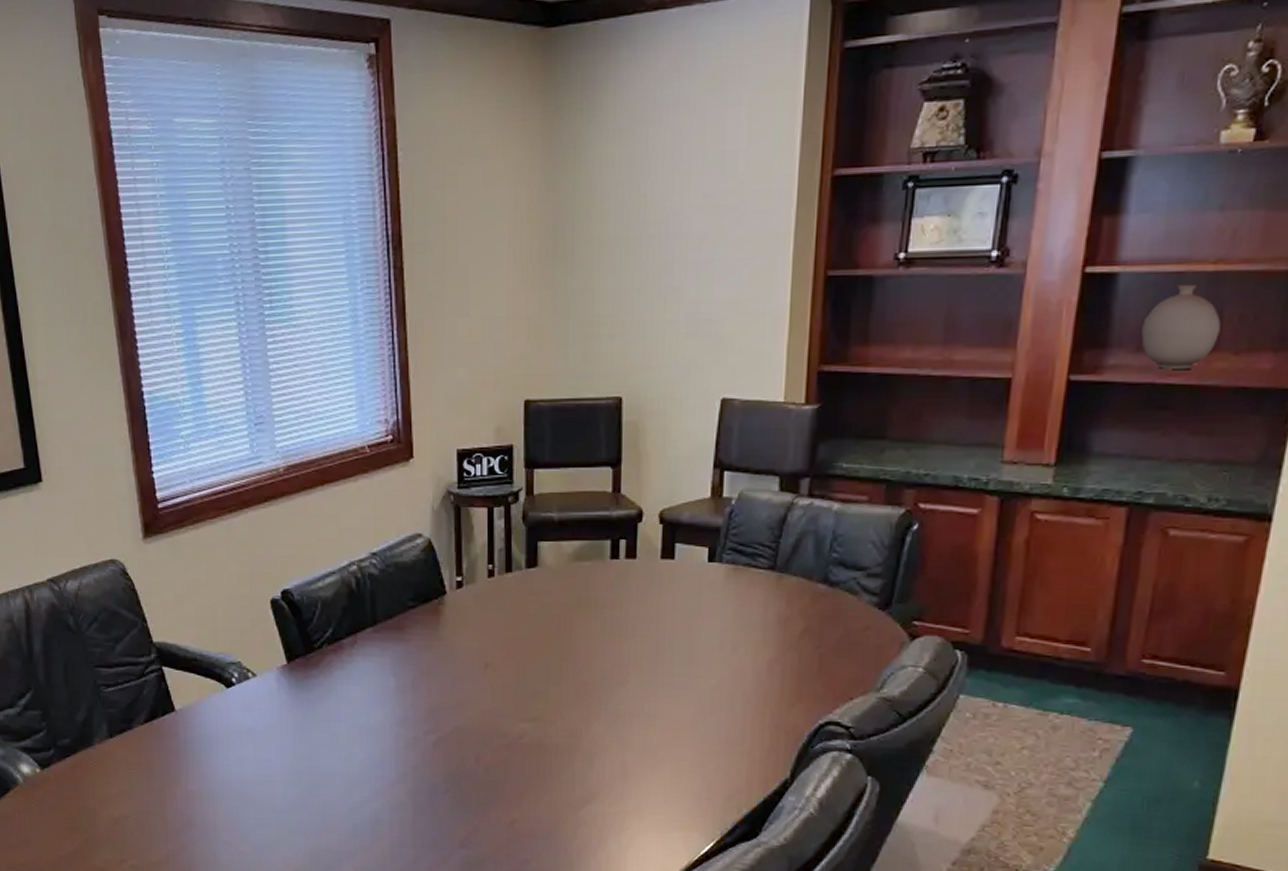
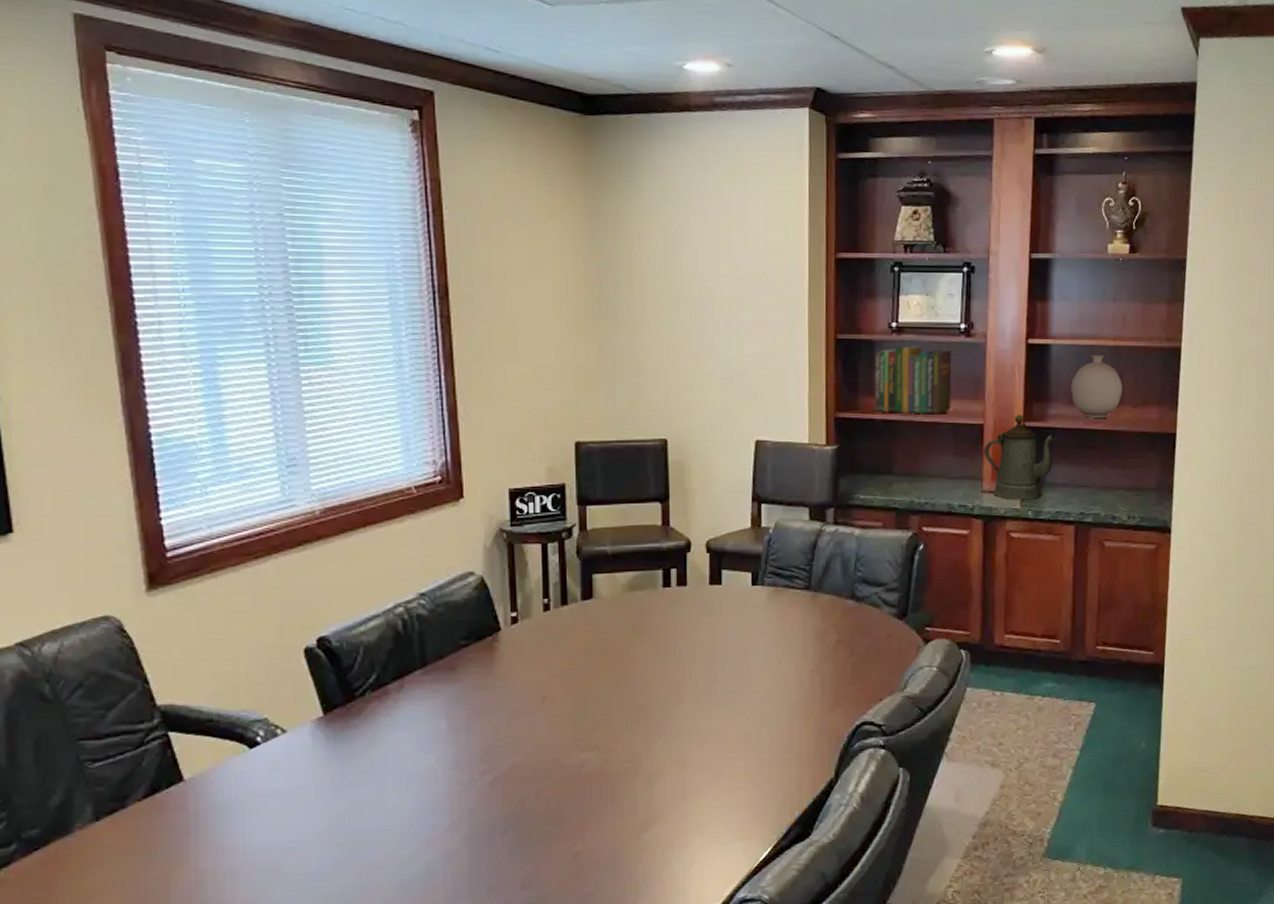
books: none [869,281,977,367] -> present [874,346,952,415]
coffee pot: none [1008,365,1114,474] -> present [983,414,1057,500]

